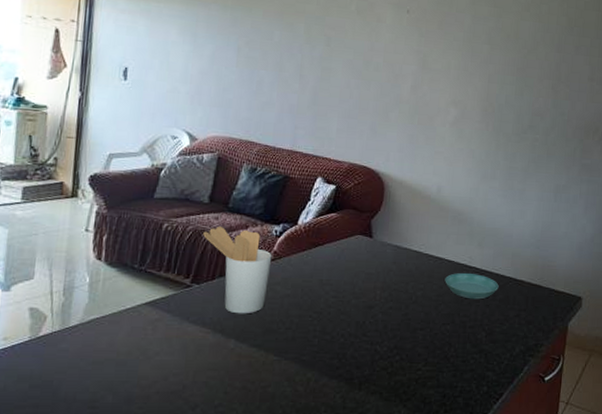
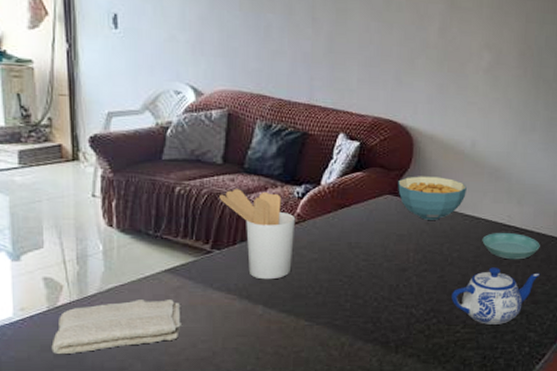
washcloth: none [27,331,157,386] -> present [51,300,183,355]
cereal bowl: none [368,218,432,260] -> present [398,176,467,220]
teapot: none [414,306,499,363] -> present [451,267,541,325]

